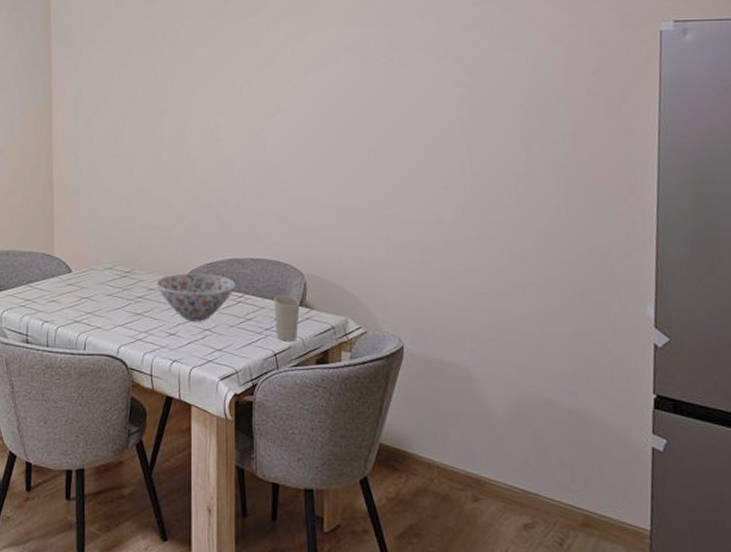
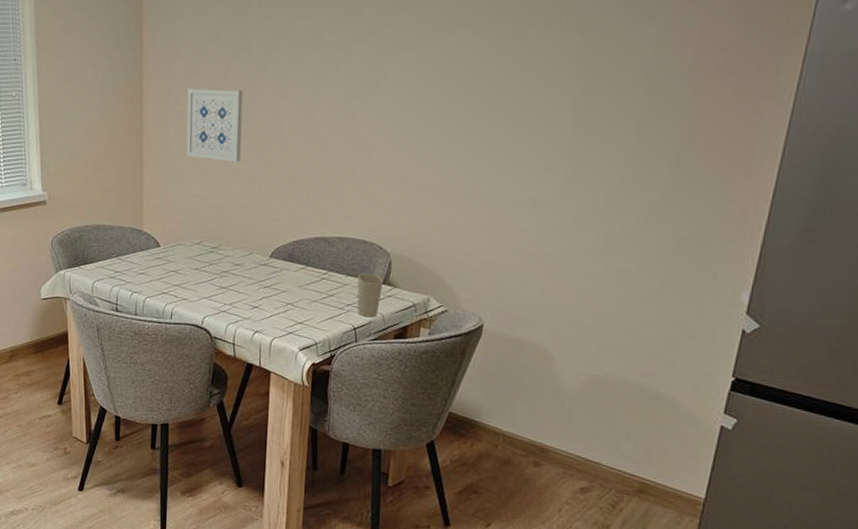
wall art: none [95,113,151,184] -> present [186,89,244,162]
bowl: present [155,273,236,322] -> none [241,250,321,296]

